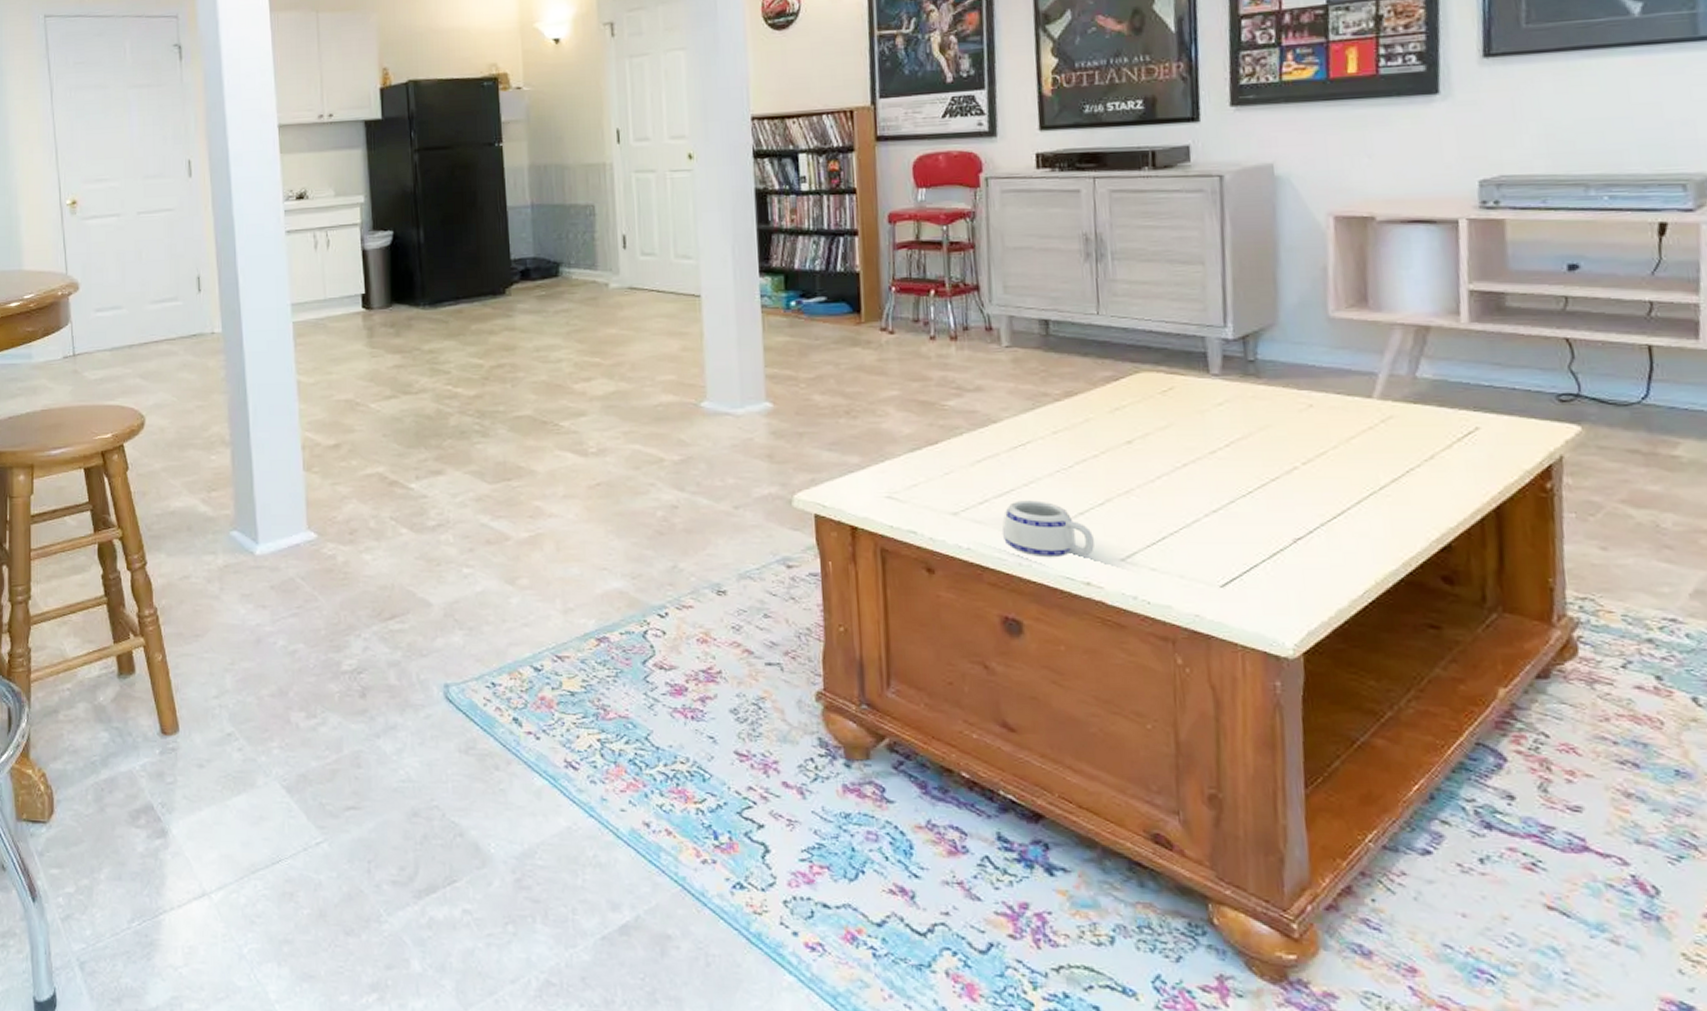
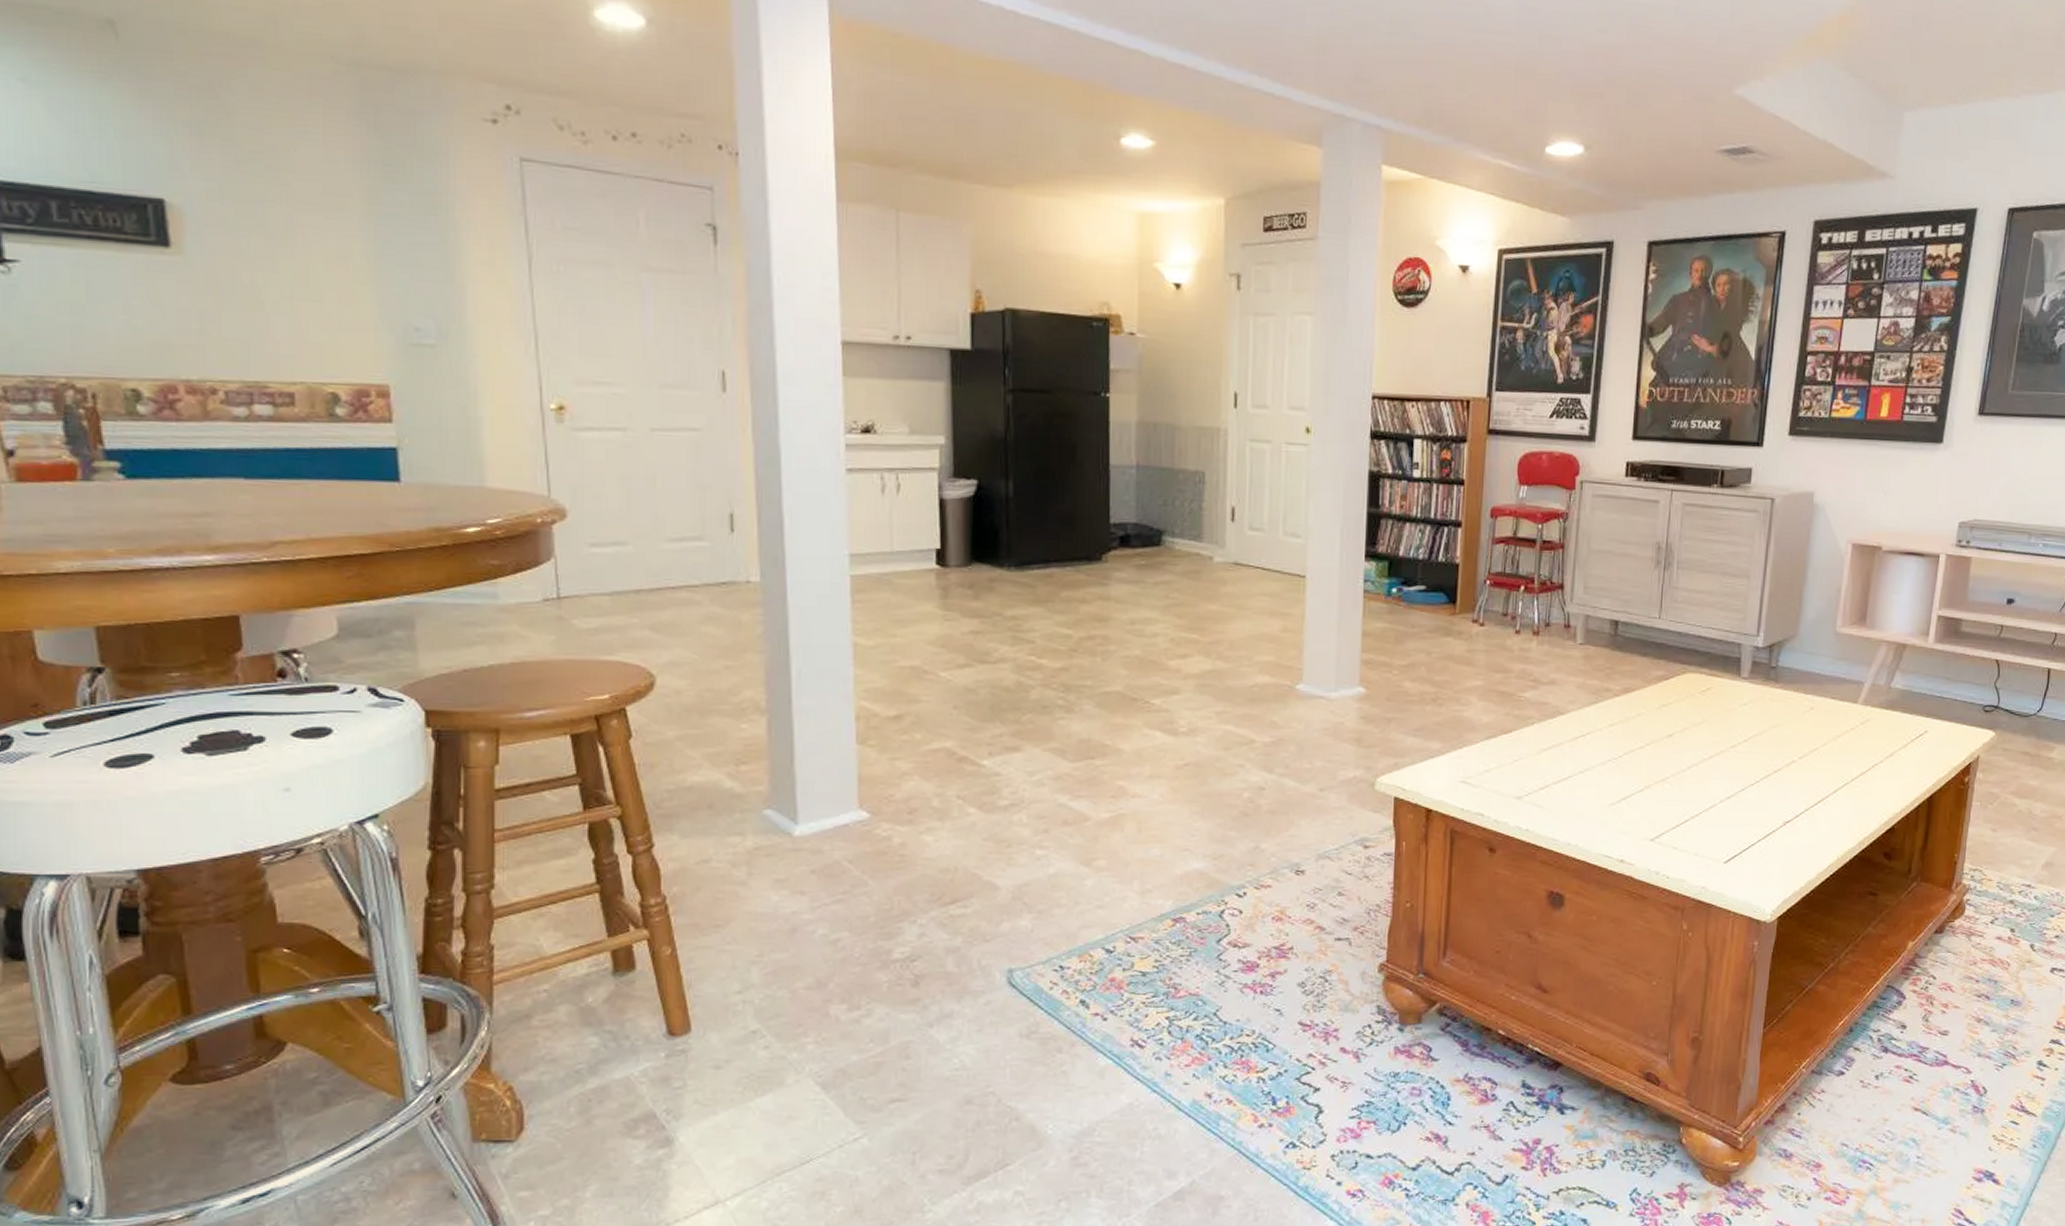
mug: present [1001,500,1094,558] -> none [1556,786,1631,838]

